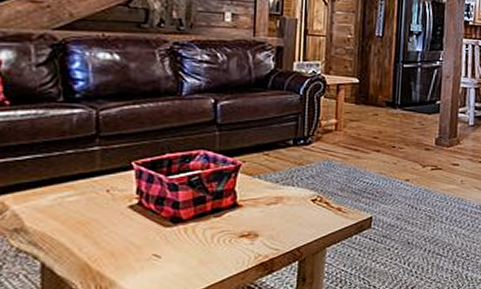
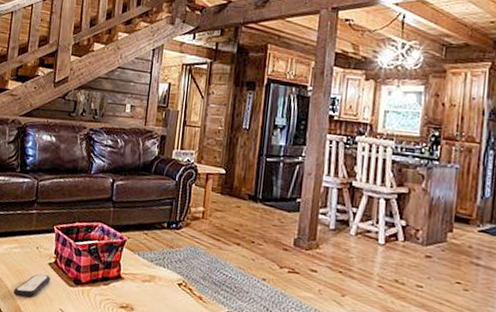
remote control: none [74,220,135,253] -> present [13,274,51,298]

